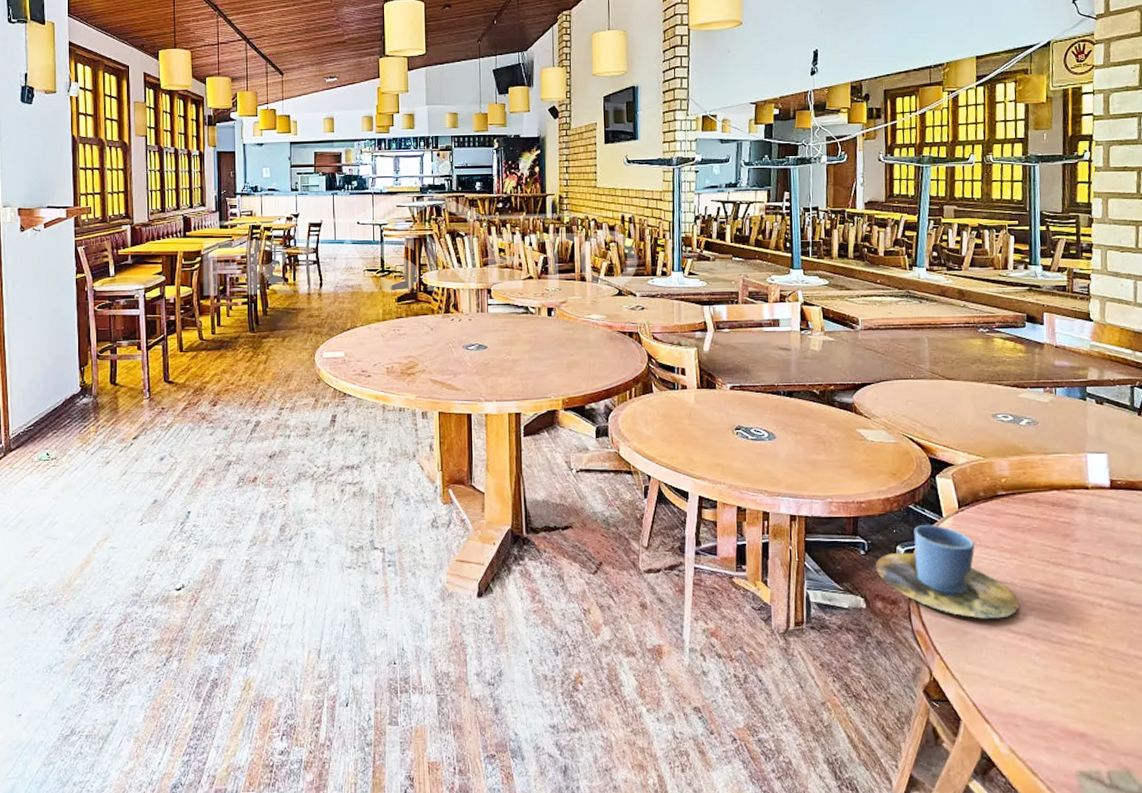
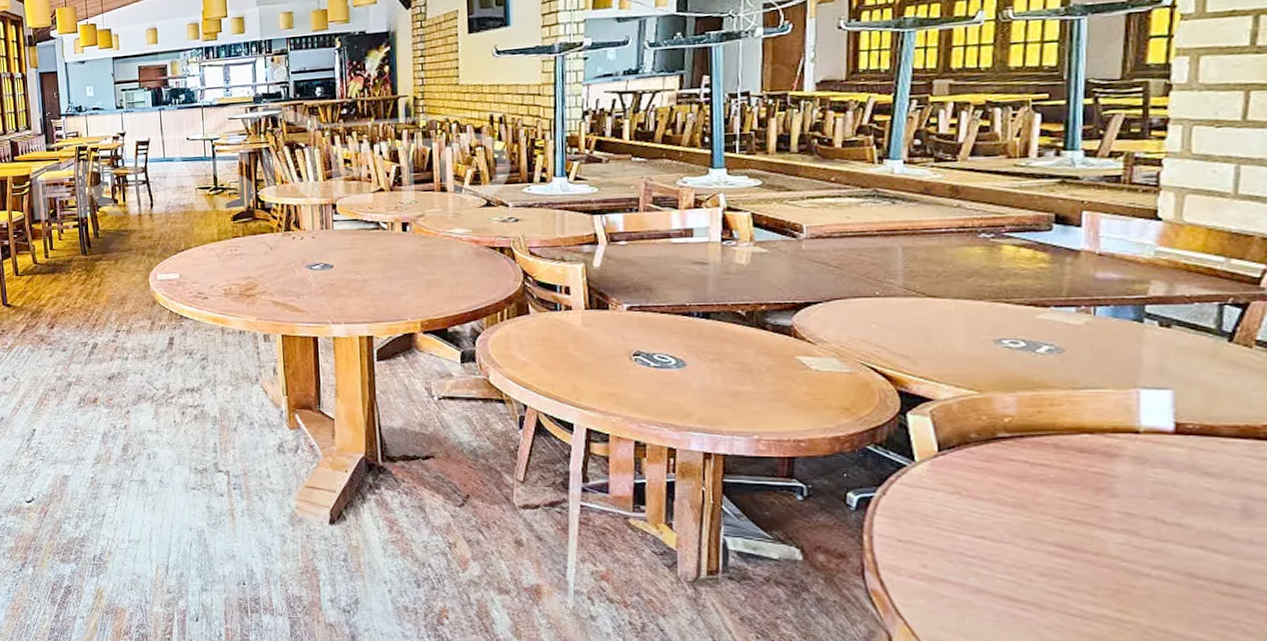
cup: present [875,524,1019,619] -> none [816,468,1022,583]

